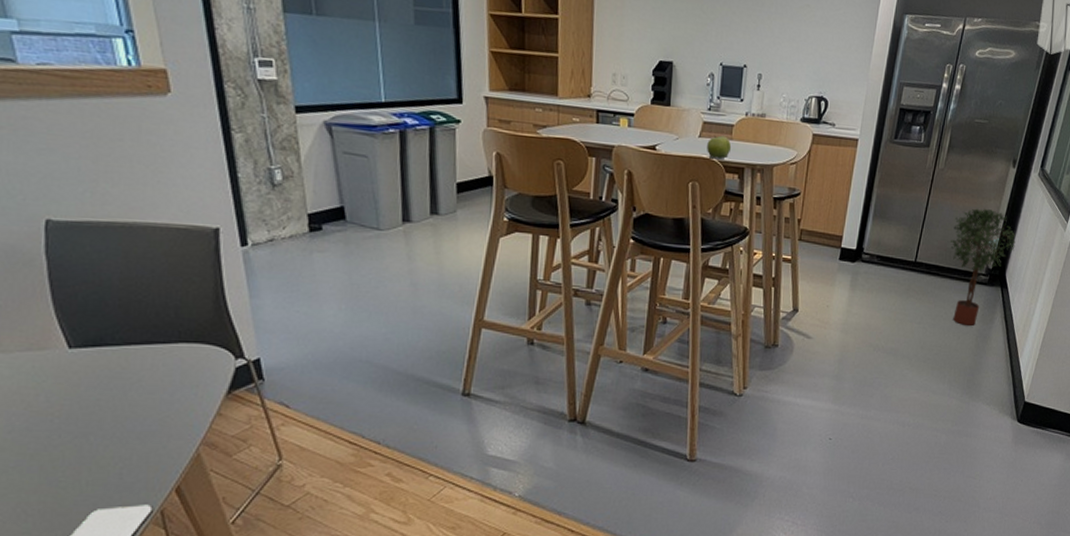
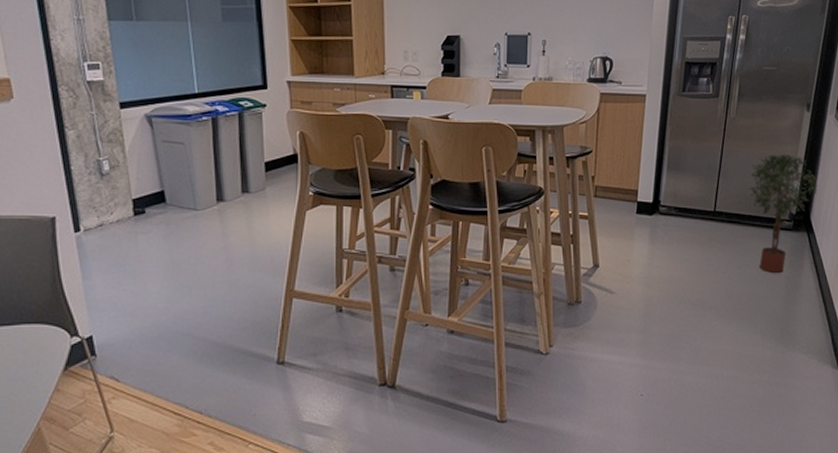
fruit: present [707,135,732,160] -> none [498,101,521,124]

